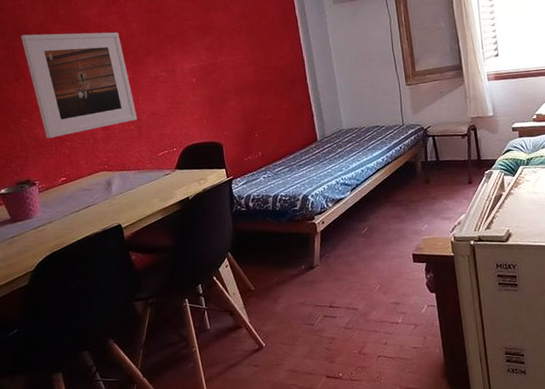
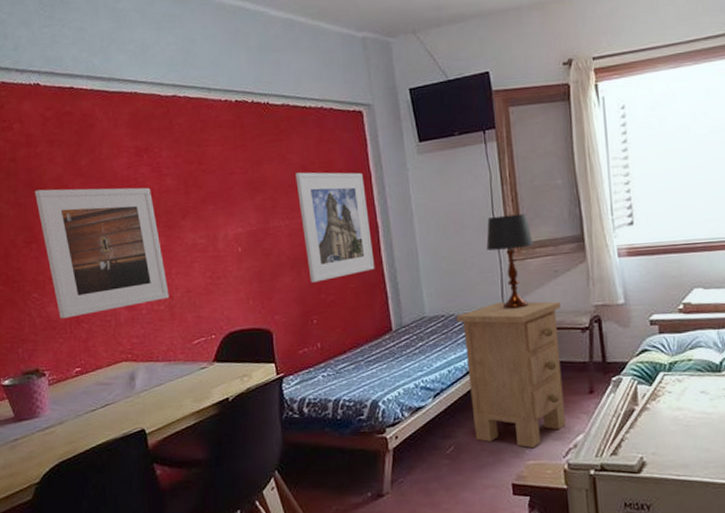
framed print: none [237,18,303,105] -> present [295,172,375,283]
nightstand: none [367,115,452,227] -> present [457,301,566,449]
table lamp: none [388,49,424,122] -> present [486,213,533,309]

